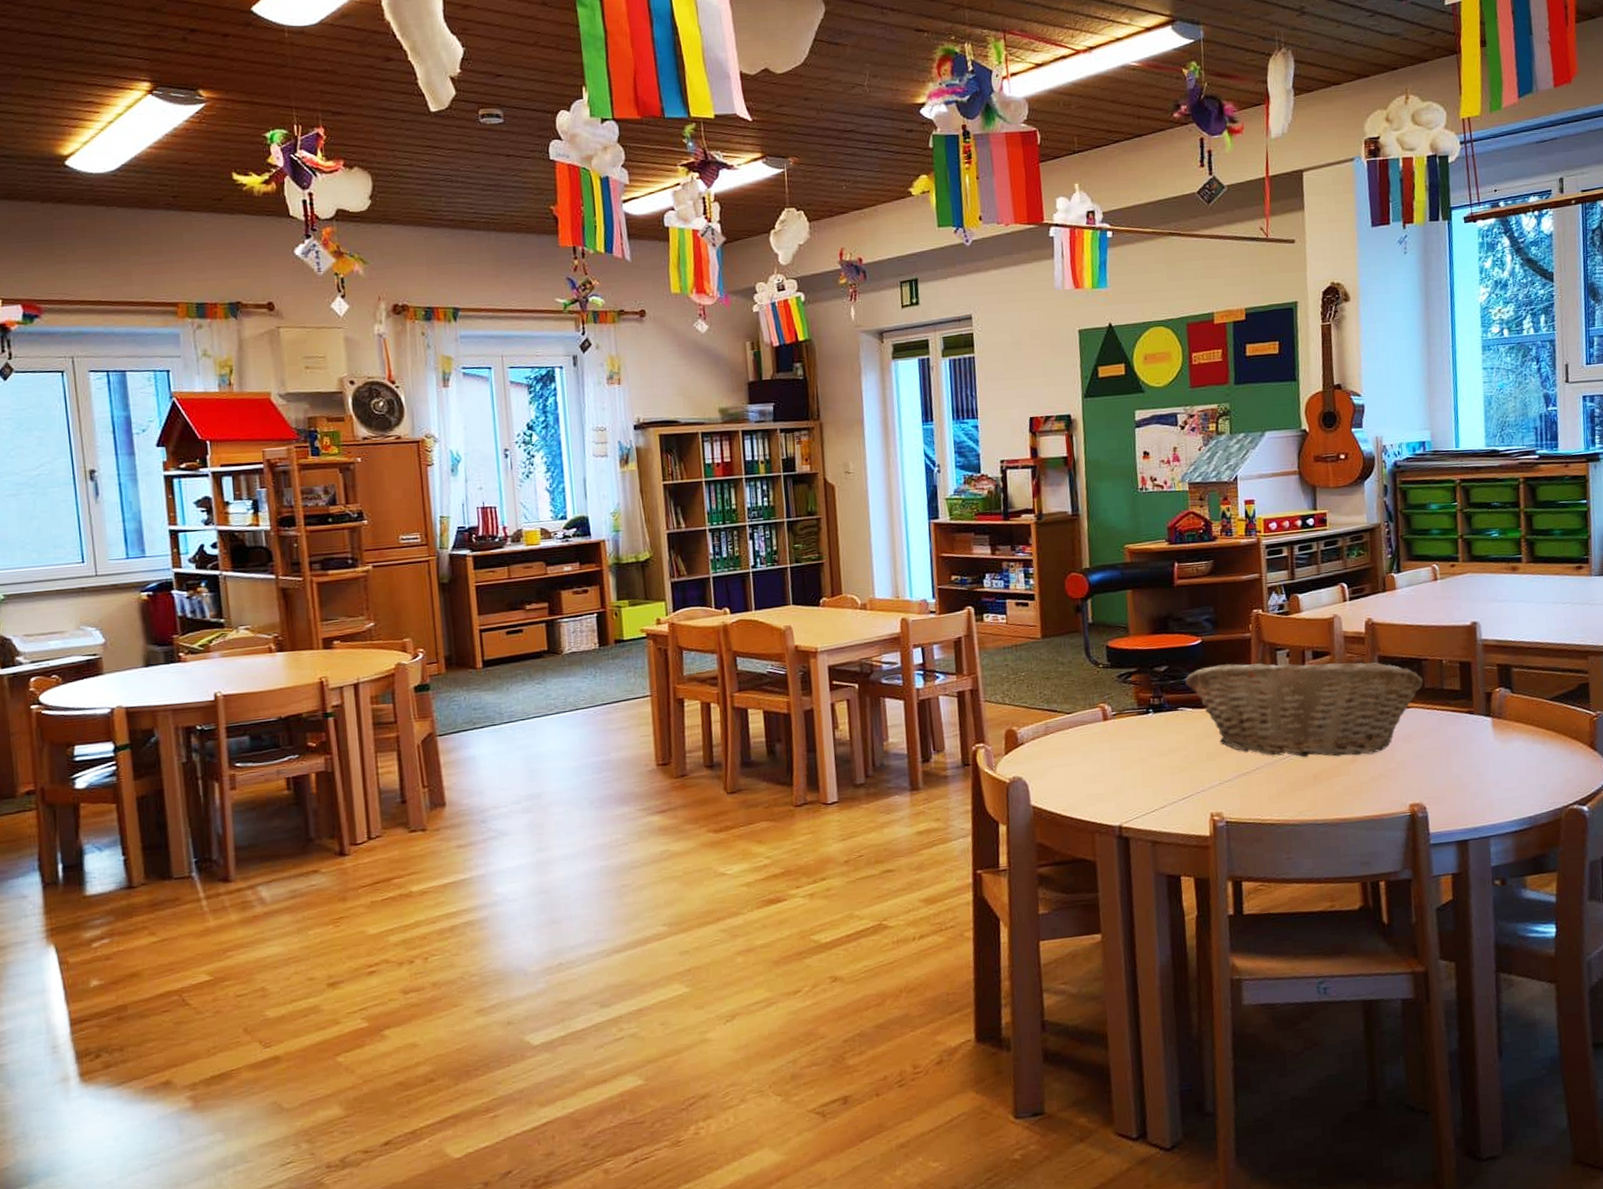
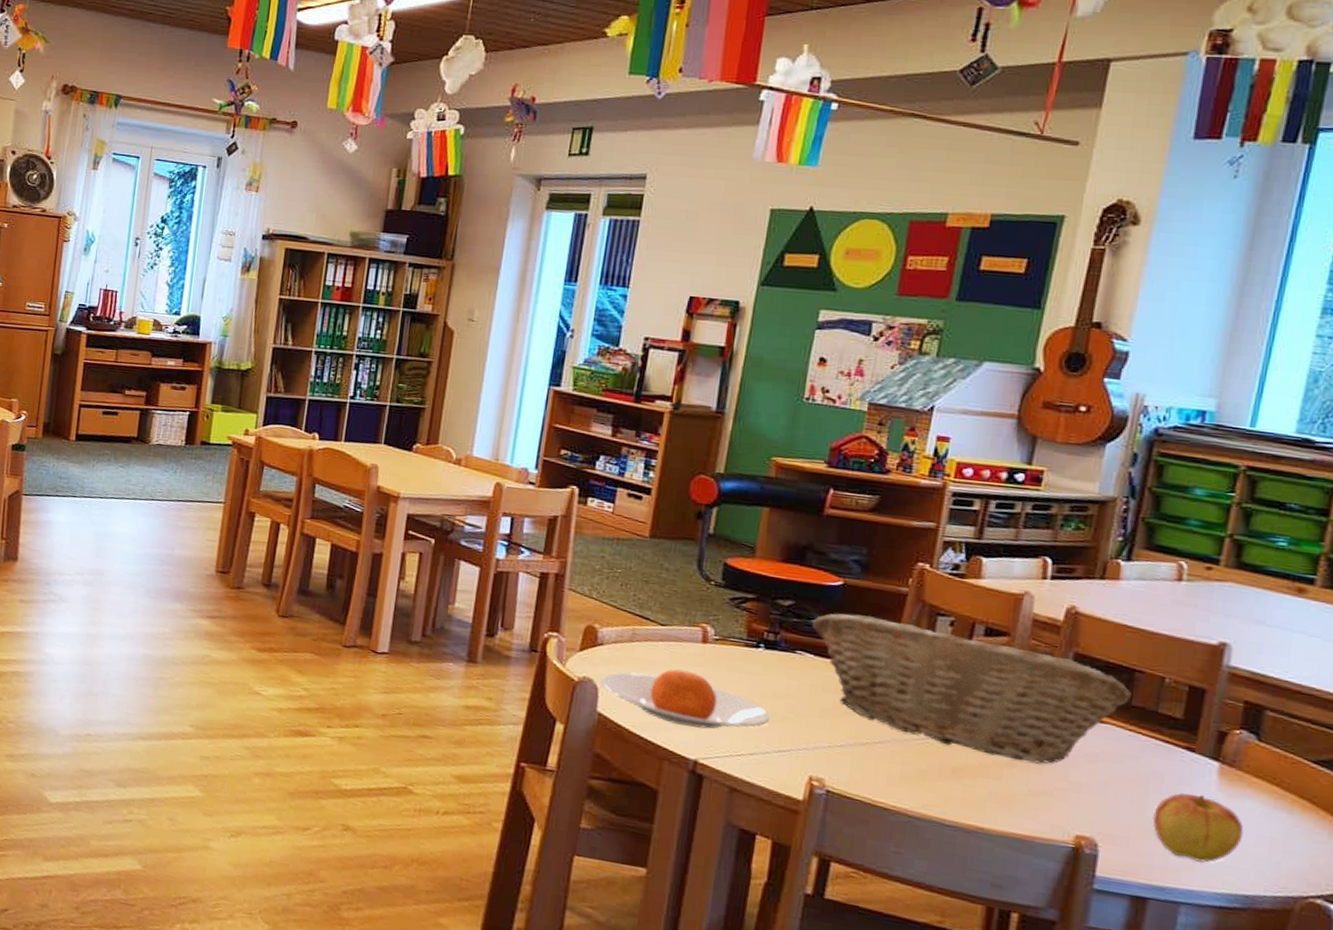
plate: none [1028,748,1170,799] -> present [600,669,770,729]
apple: none [1457,746,1518,800] -> present [1152,793,1244,863]

